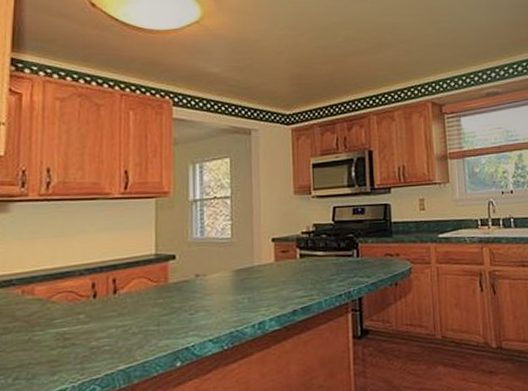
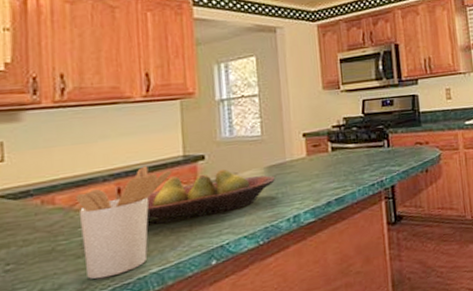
utensil holder: none [53,262,144,372] -> present [75,166,173,280]
fruit bowl: none [117,269,242,322] -> present [146,169,275,226]

